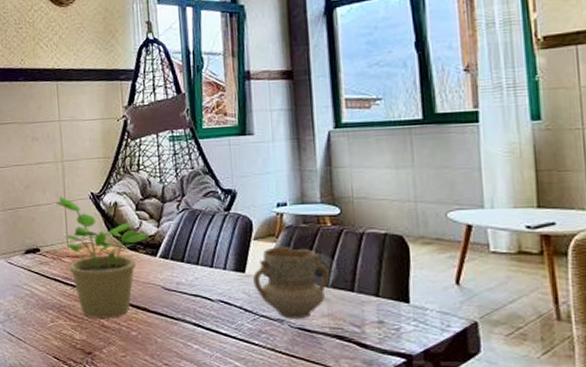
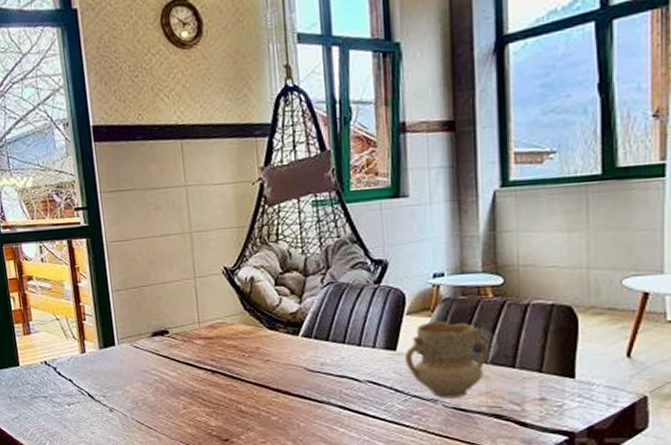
potted plant: present [55,197,148,318] -> none [184,272,289,404]

